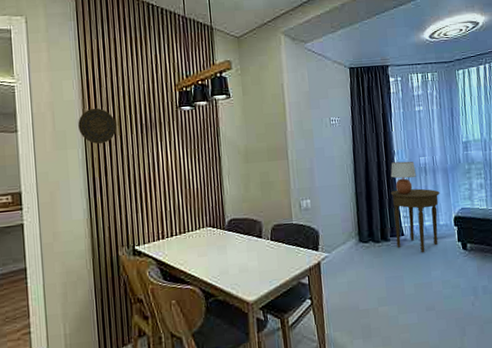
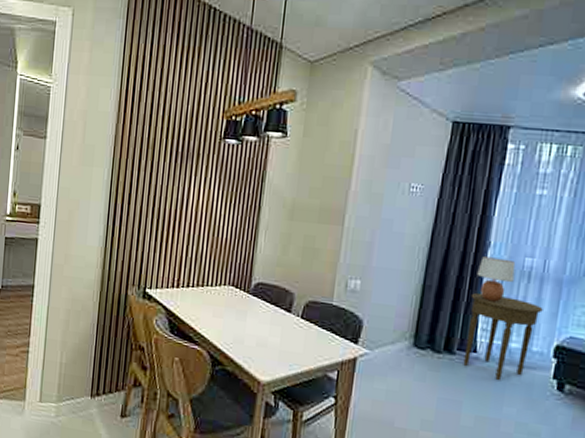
decorative plate: present [78,108,117,145] -> none [108,124,150,168]

